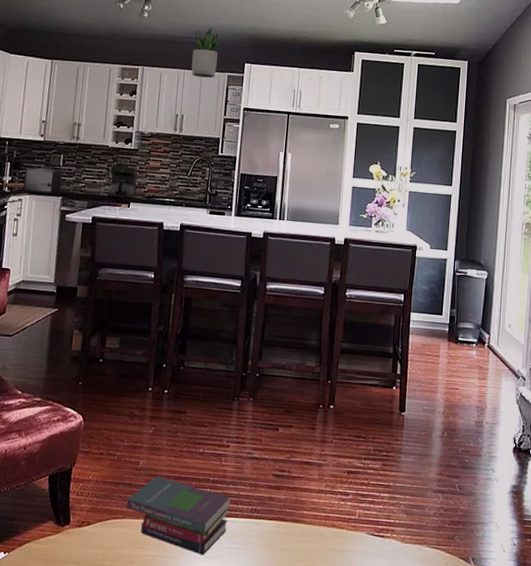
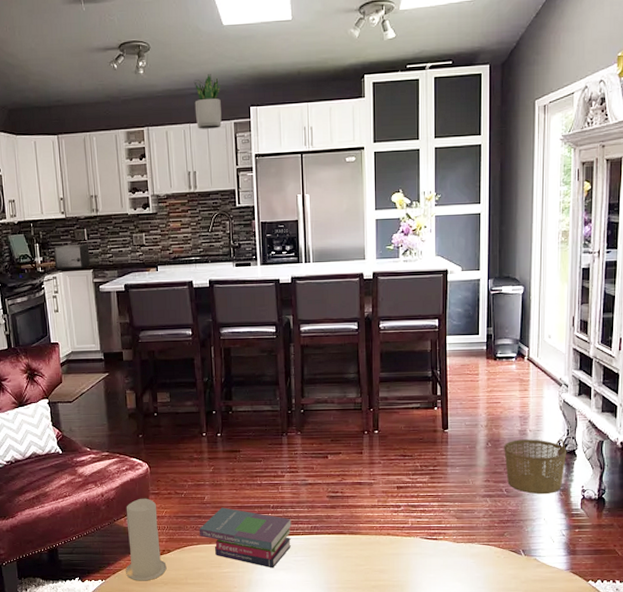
candle: none [33,456,85,559] -> present [125,498,167,581]
coffee maker: present [106,165,138,200] -> none [134,231,162,265]
basket: none [459,431,522,495] -> present [504,438,567,494]

